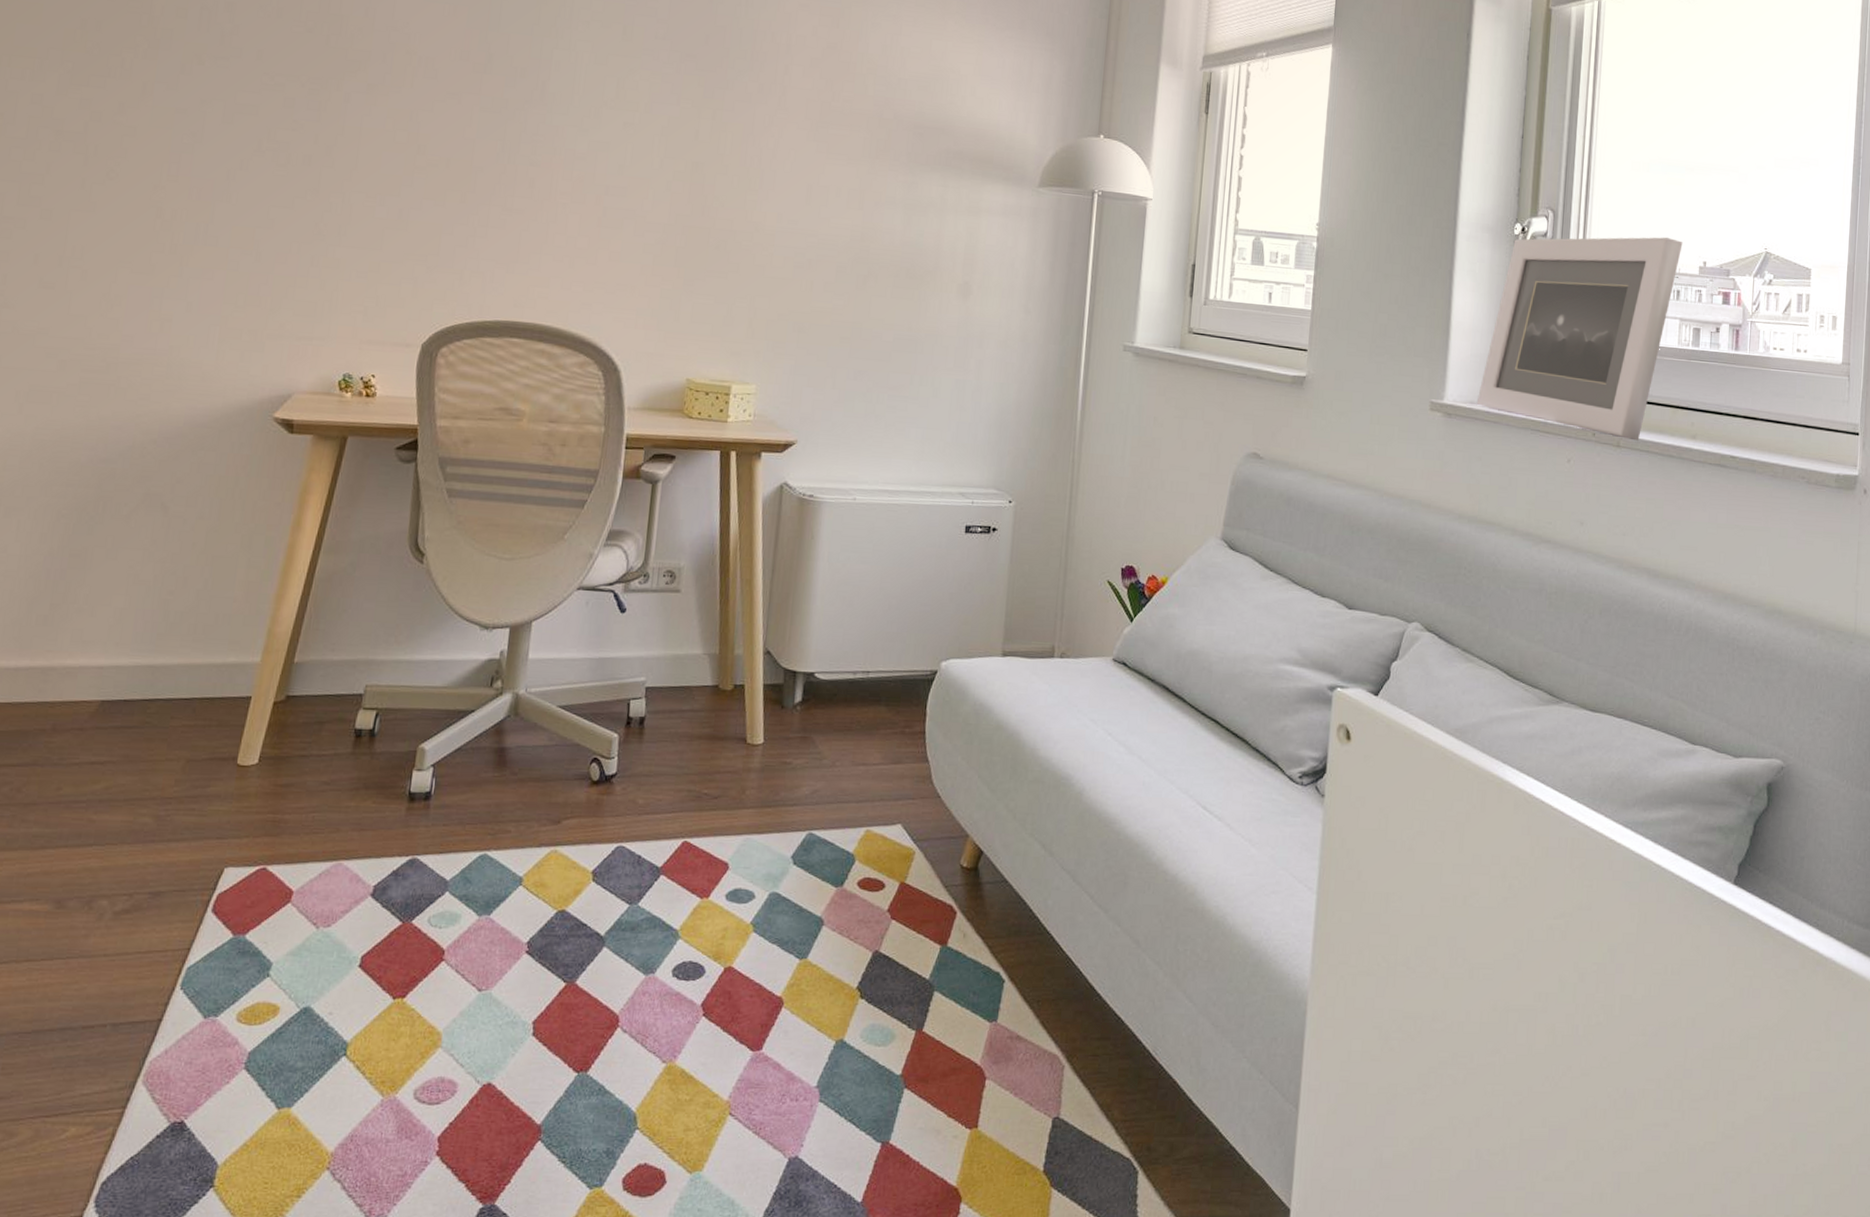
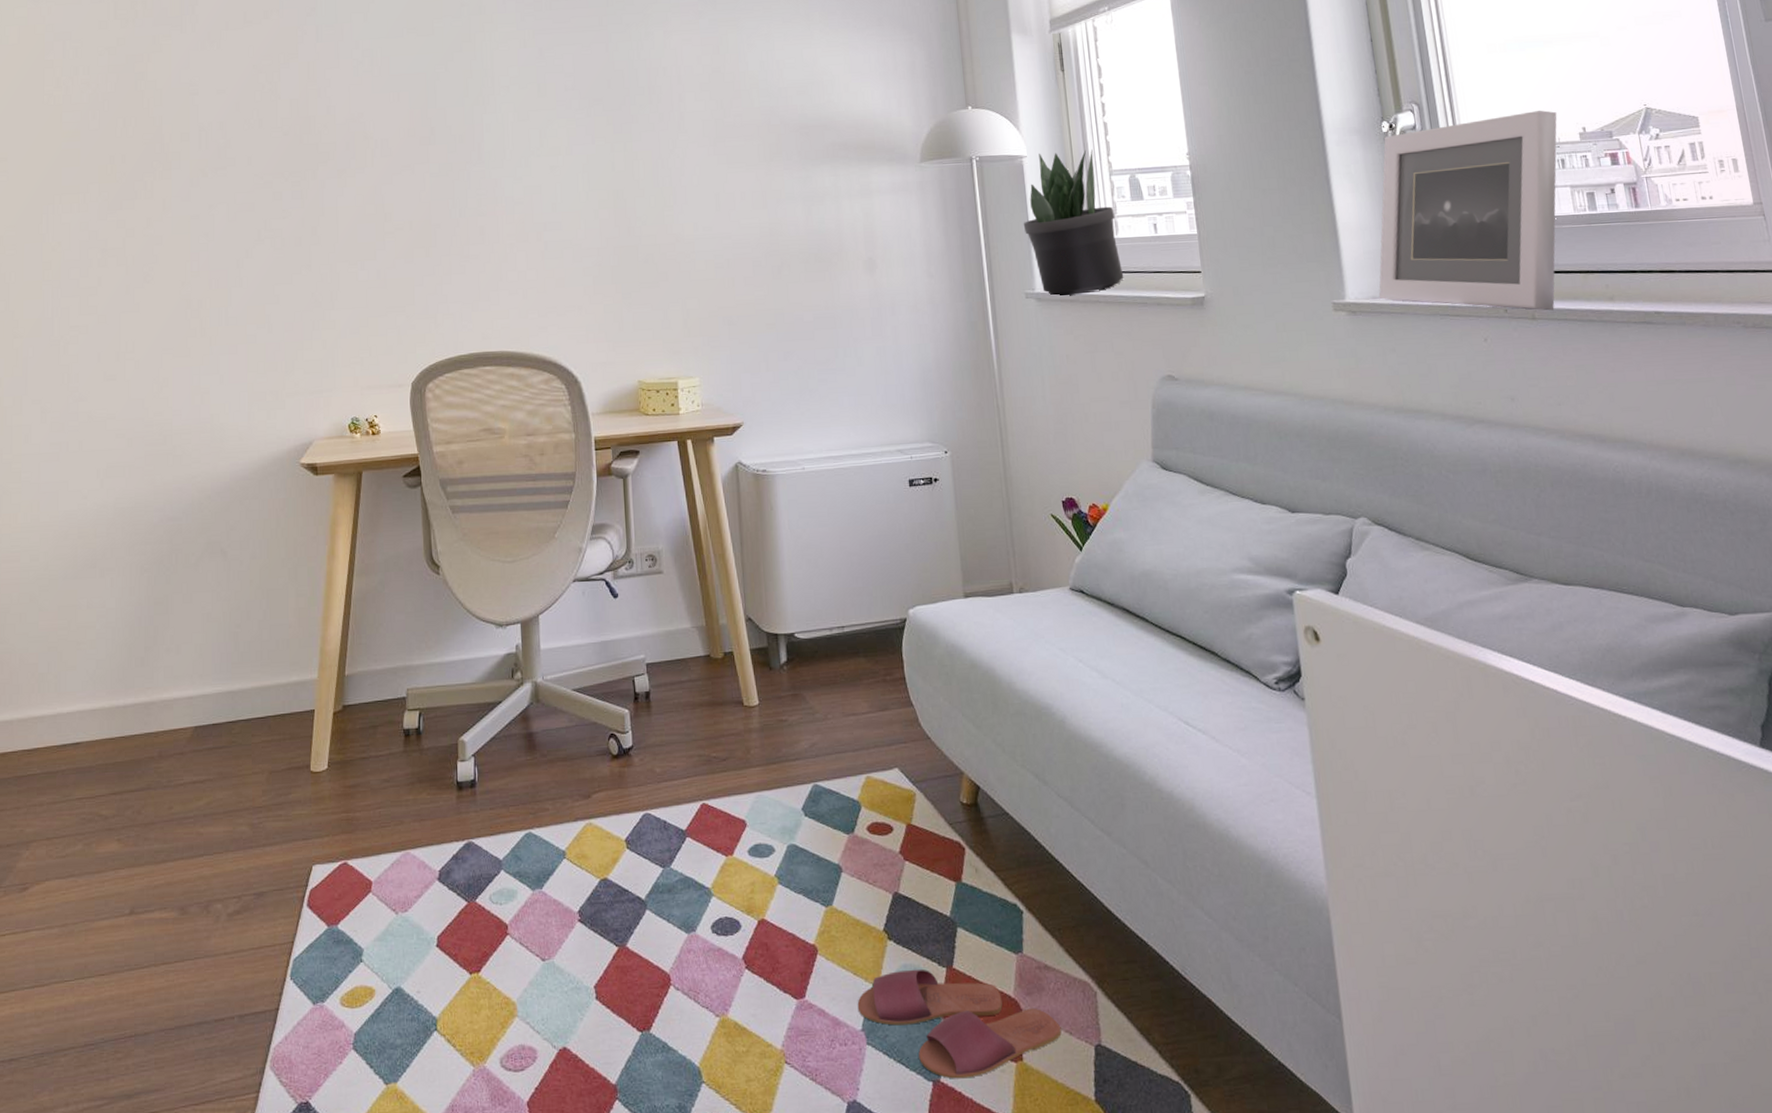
slippers: none [815,1029,1022,1142] -> present [857,969,1062,1079]
planter: none [1135,199,1232,355] -> present [1023,149,1124,296]

